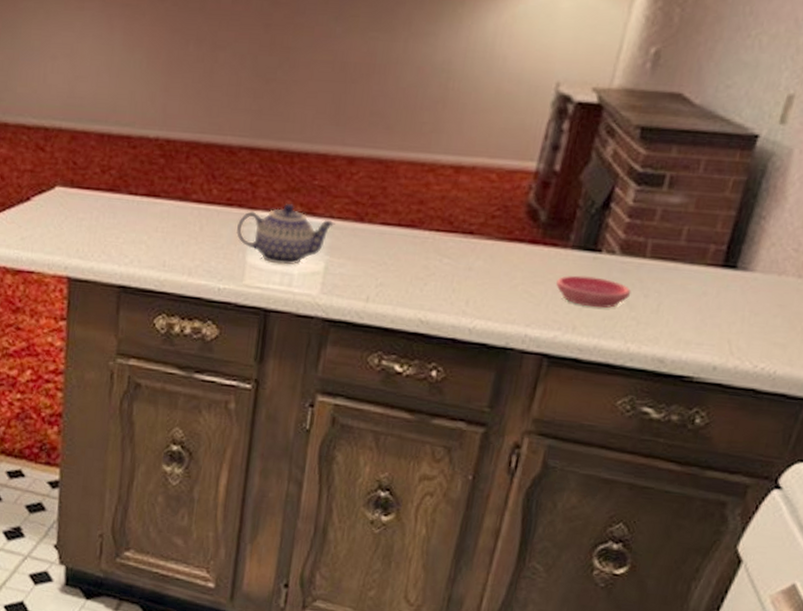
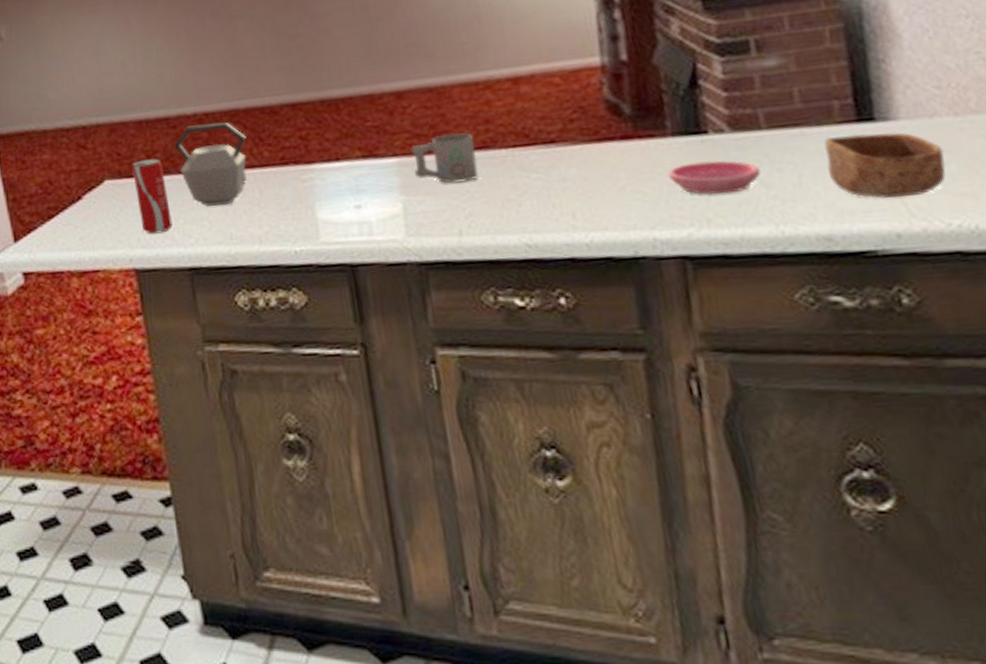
beverage can: none [82,173,115,248] -> present [132,158,173,234]
kettle: none [130,149,201,234] -> present [174,122,247,206]
teapot: present [237,204,335,265] -> none [298,150,401,215]
mug: none [344,207,405,255] -> present [411,133,479,184]
bowl: none [682,275,778,338] -> present [823,132,946,199]

